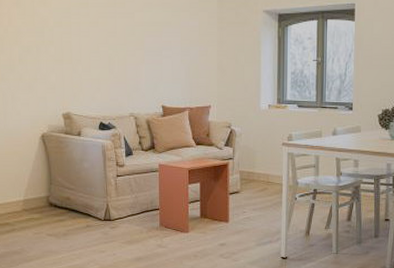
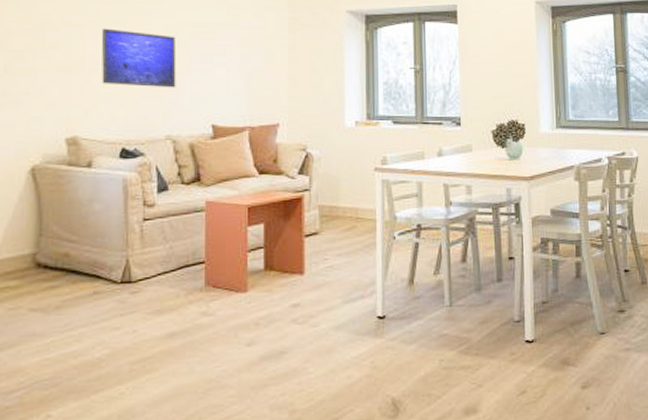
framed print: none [82,28,136,76] -> present [101,28,177,88]

